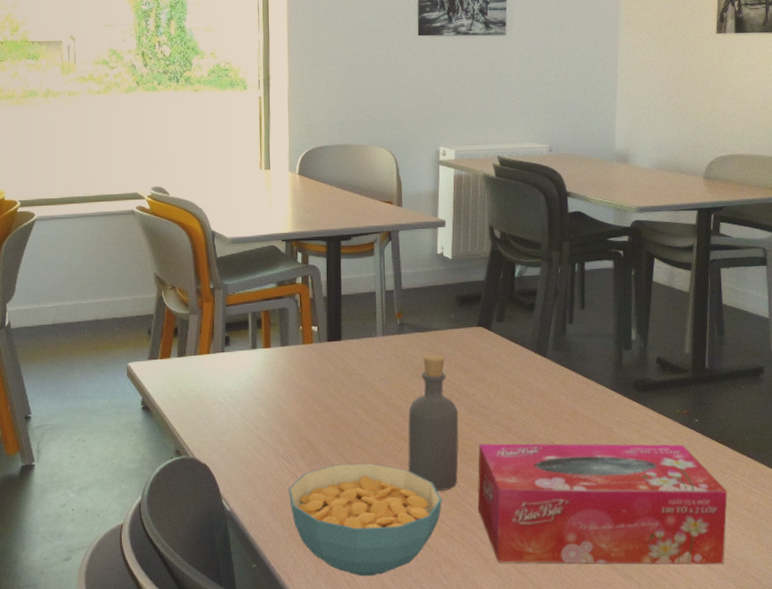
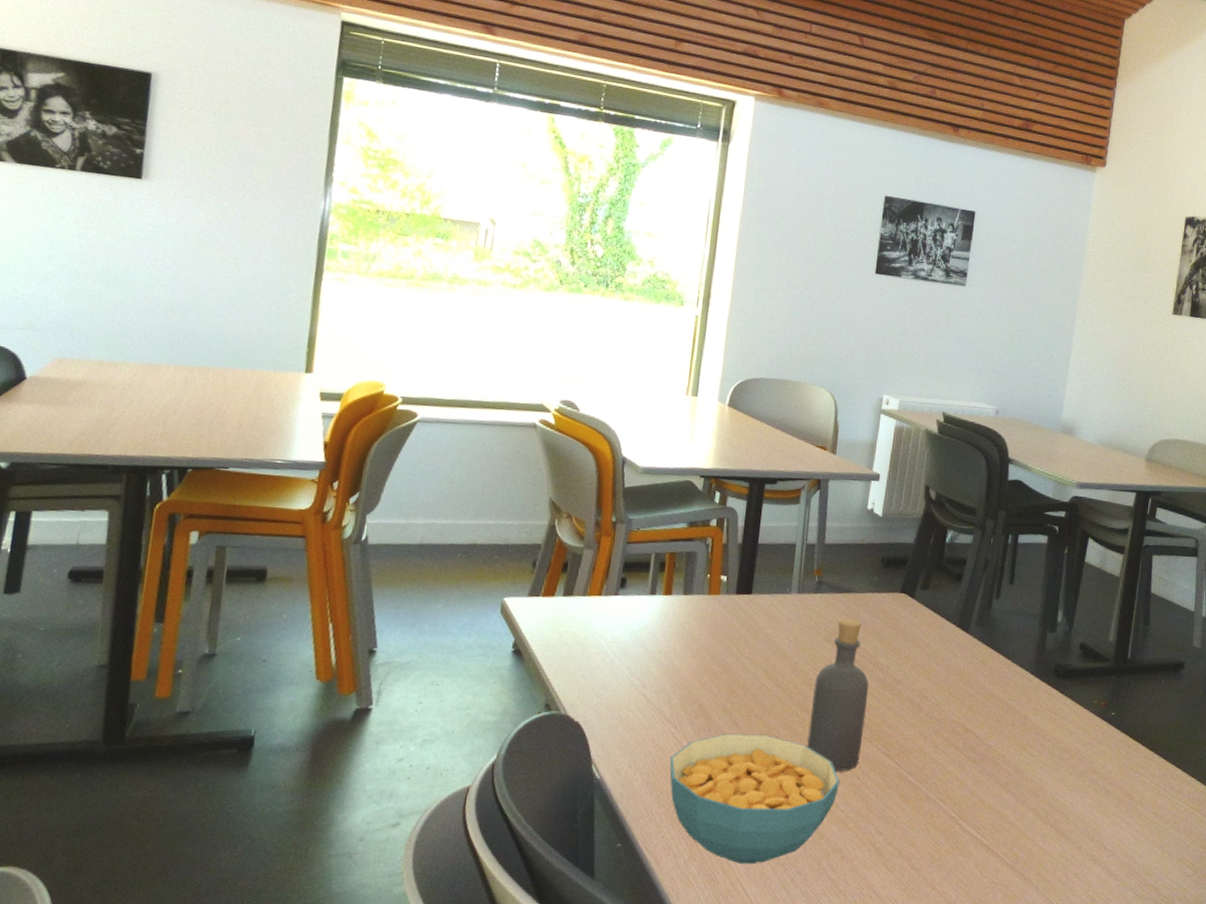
tissue box: present [477,443,728,565] -> none [876,722,1136,871]

